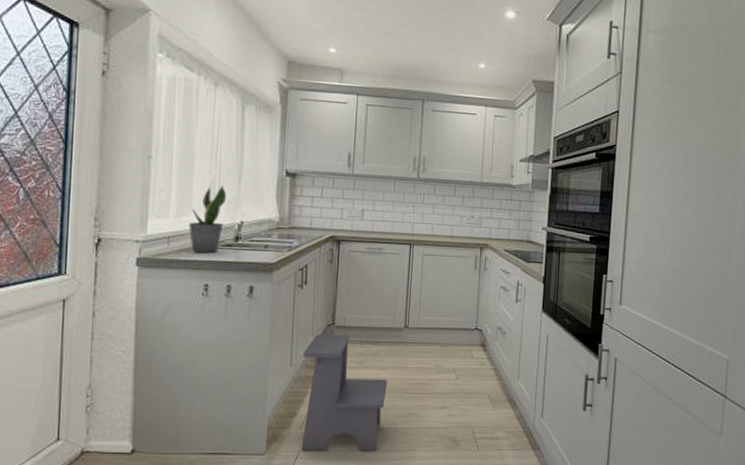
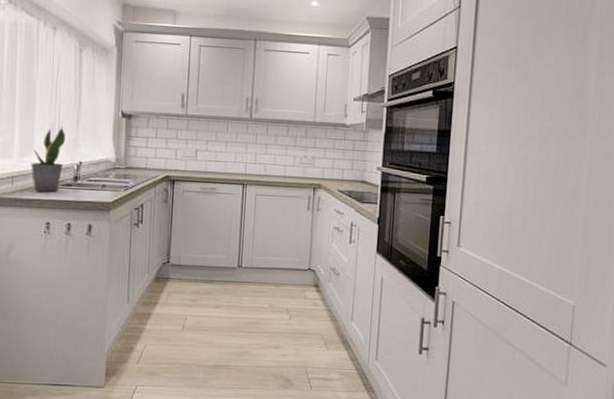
step stool: present [301,334,388,451] -> none [138,272,221,388]

